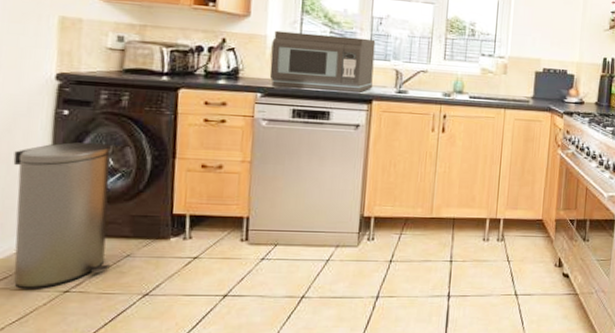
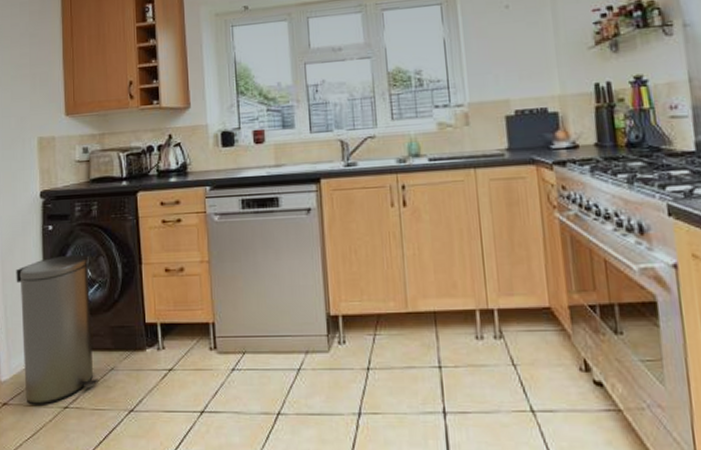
microwave: present [269,30,376,93] -> none [213,110,318,178]

